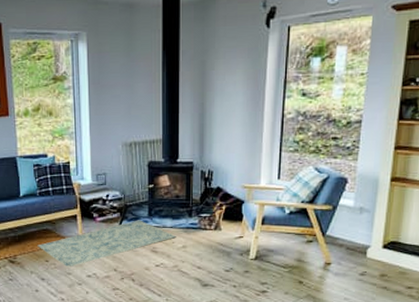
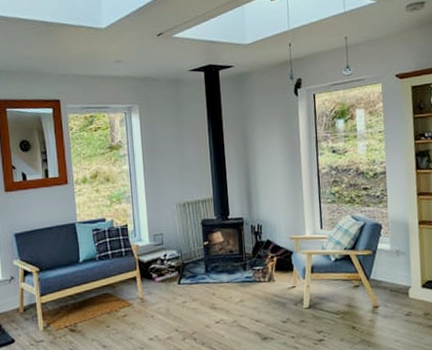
rug: present [37,220,176,268] -> none [98,277,233,332]

